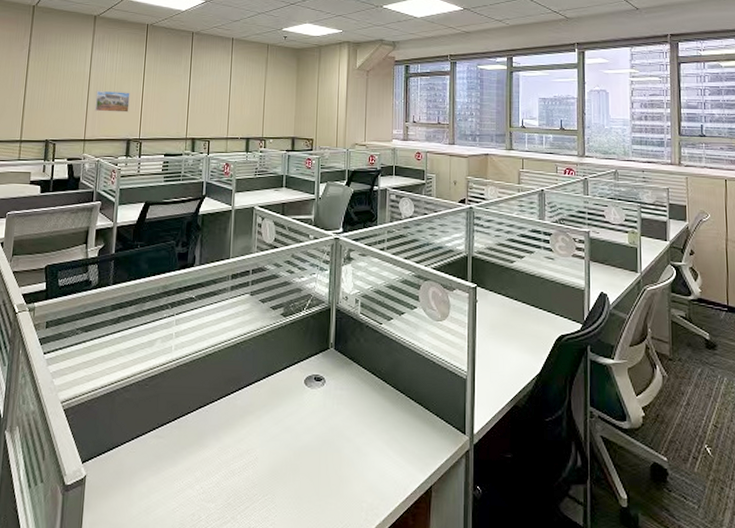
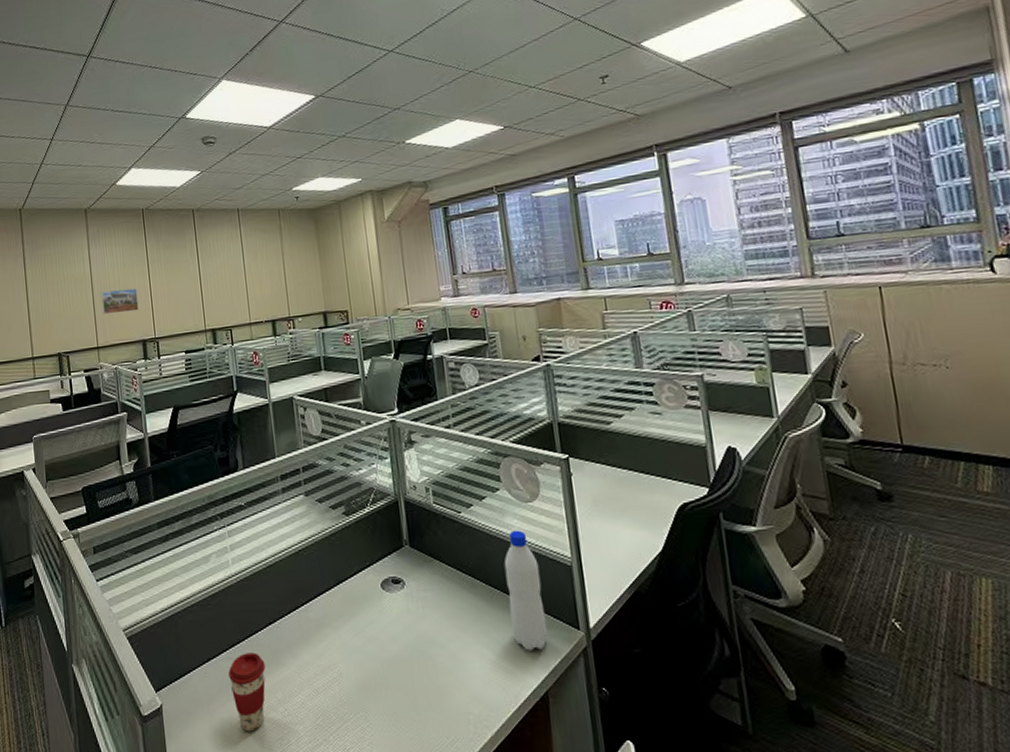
coffee cup: none [154,432,190,506] -> present [228,652,266,732]
water bottle: none [410,344,440,450] -> present [504,530,547,651]

